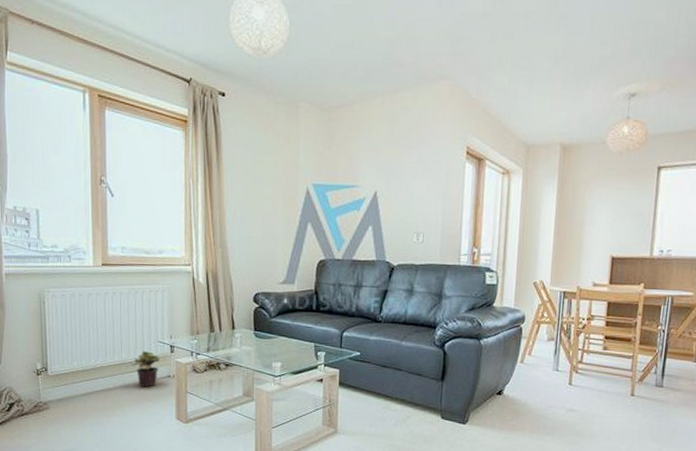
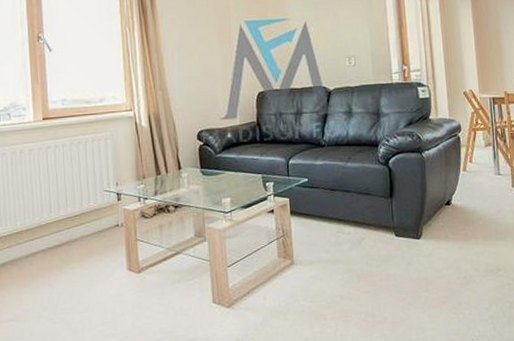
potted plant: present [131,351,160,387] -> none [77,202,107,240]

